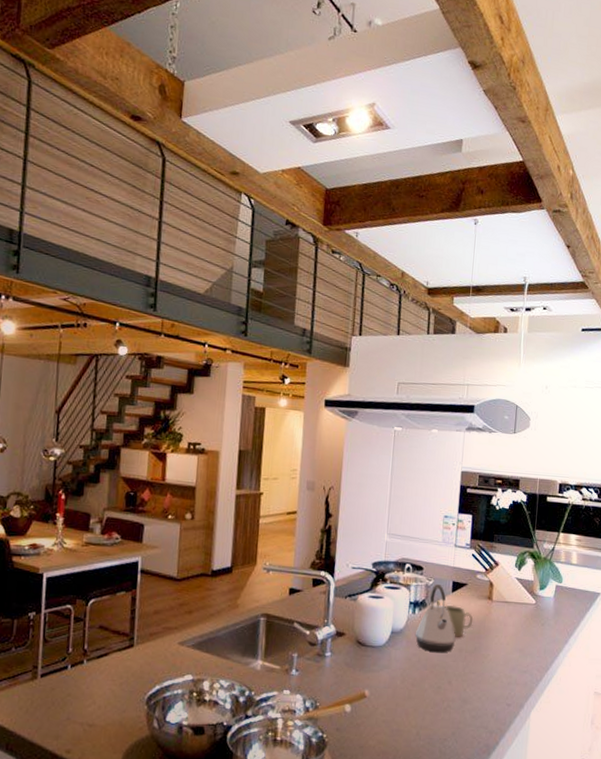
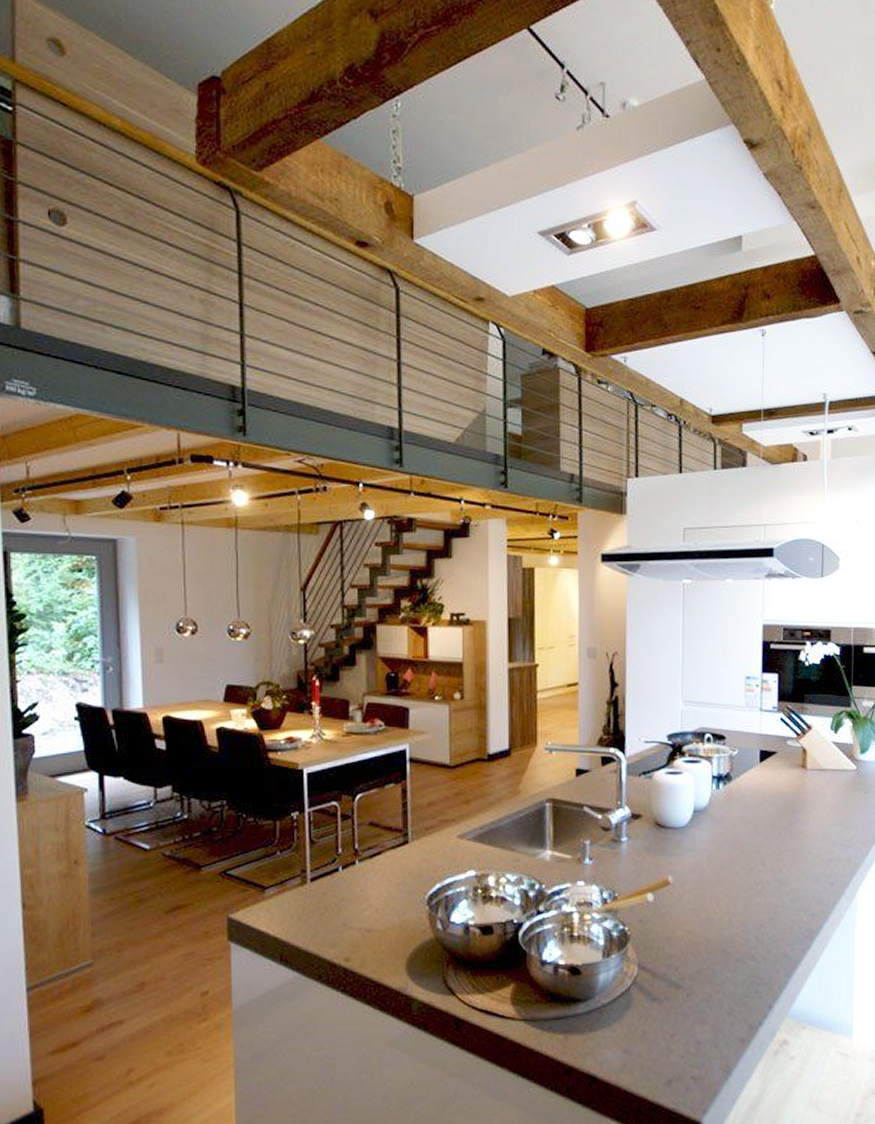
kettle: present [414,584,456,653] -> none [720,755,767,831]
mug: present [445,604,474,638] -> none [753,776,786,813]

